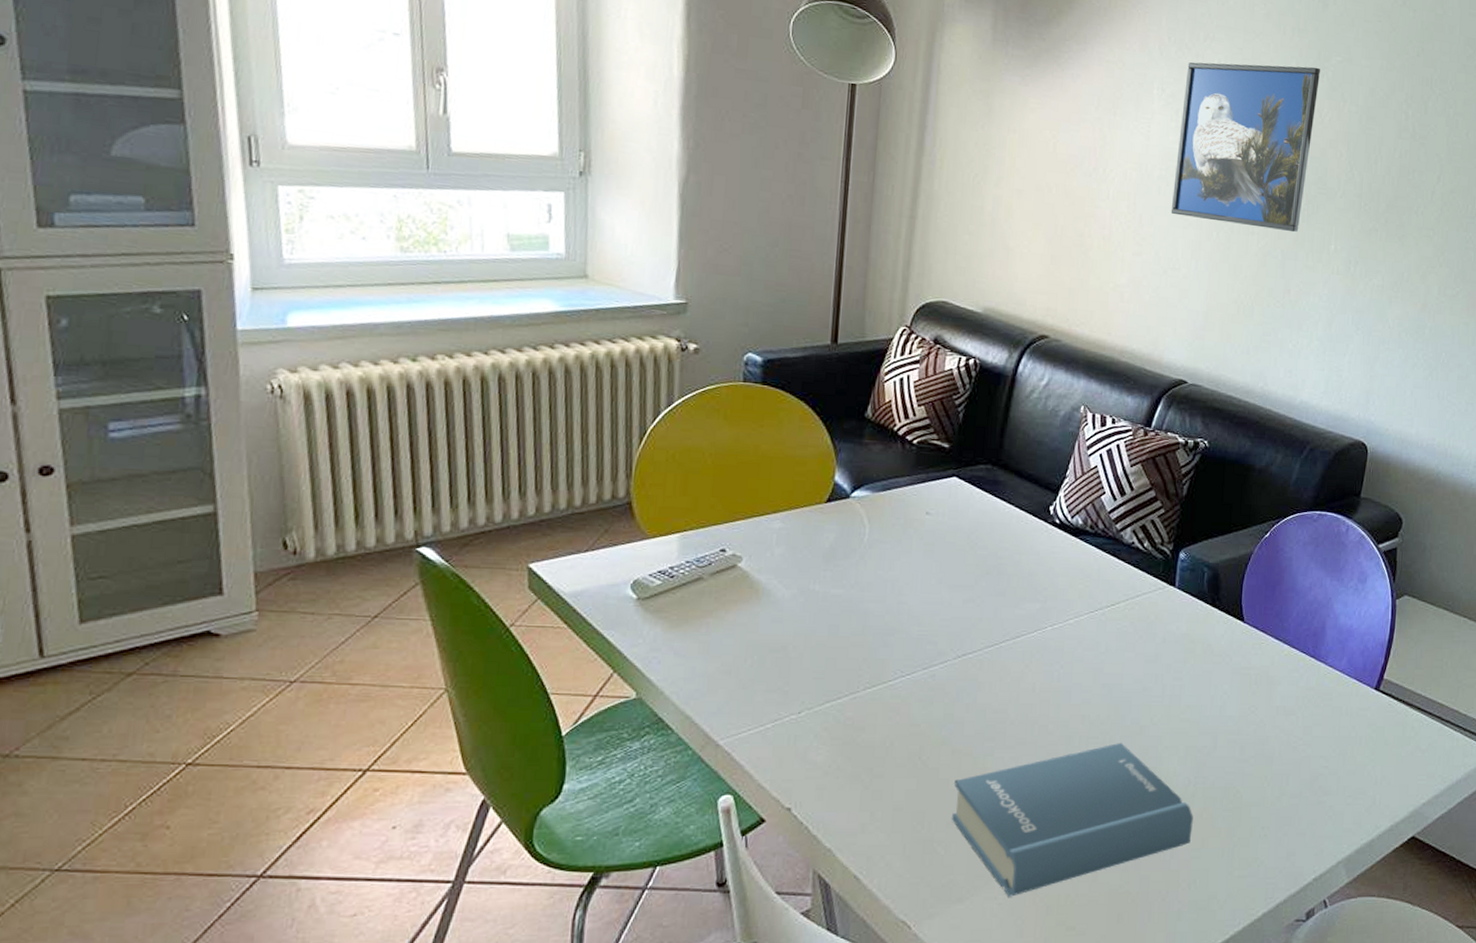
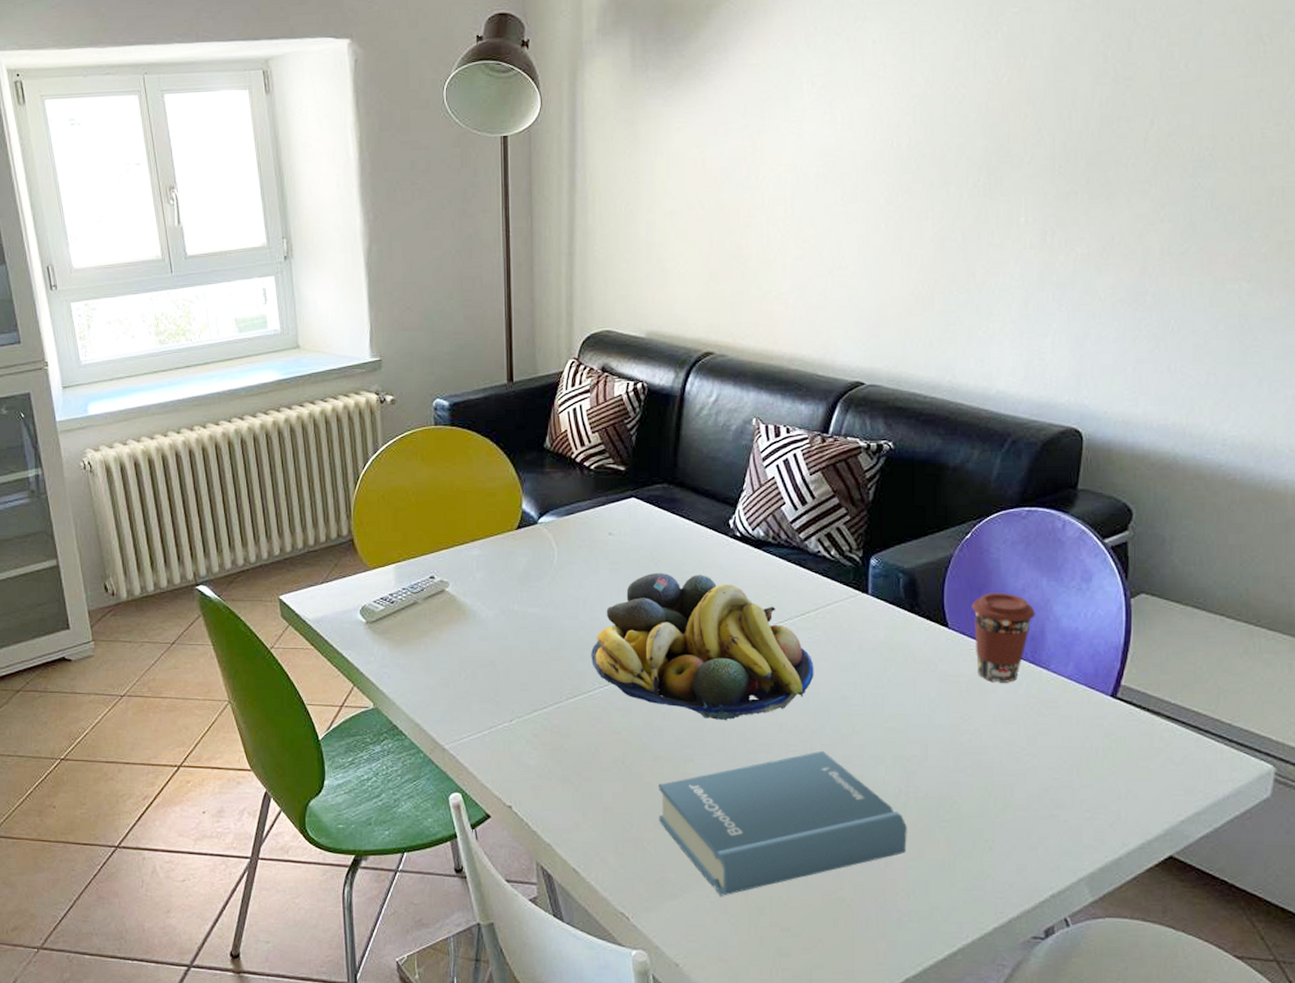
fruit bowl: none [895,556,1120,713] -> present [591,572,814,721]
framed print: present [1171,62,1320,233] -> none [832,24,993,212]
coffee cup: none [1265,589,1319,676] -> present [971,592,1035,683]

